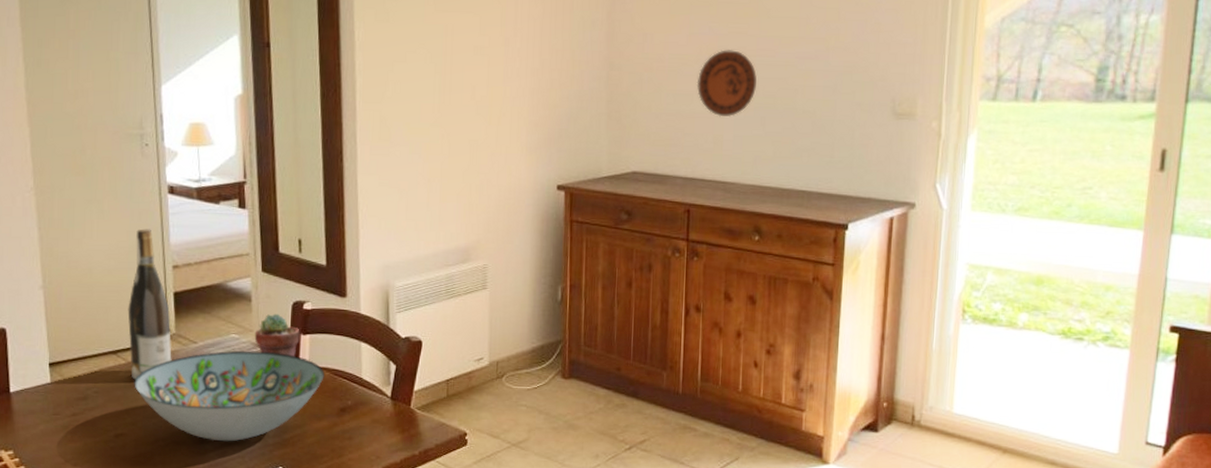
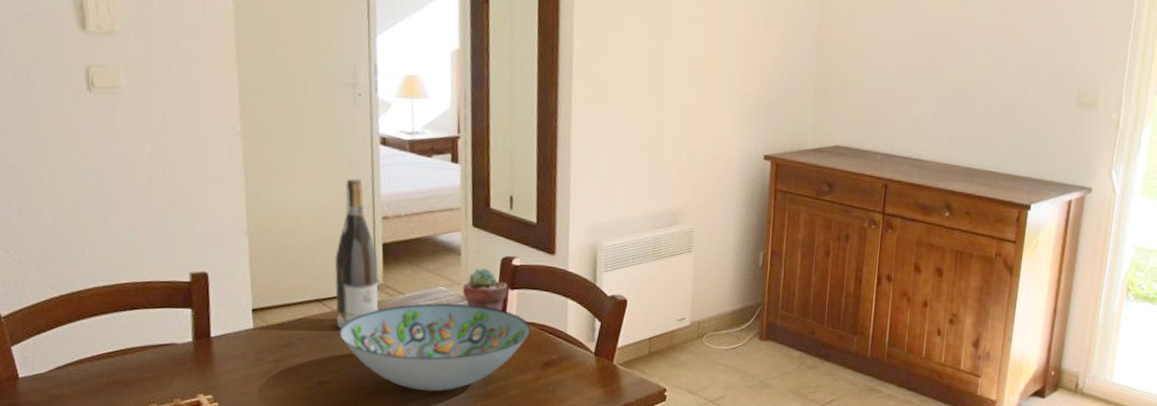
decorative plate: present [696,50,757,117] -> none [900,33,957,98]

